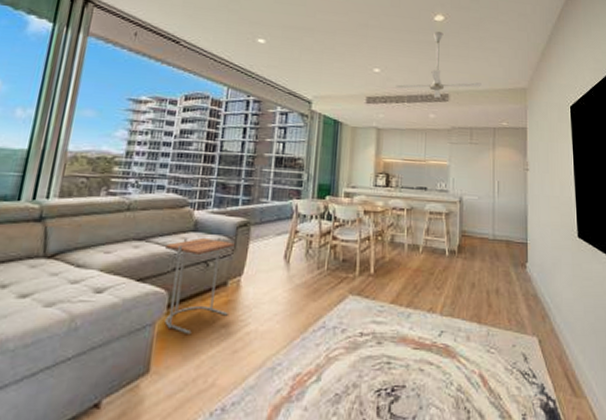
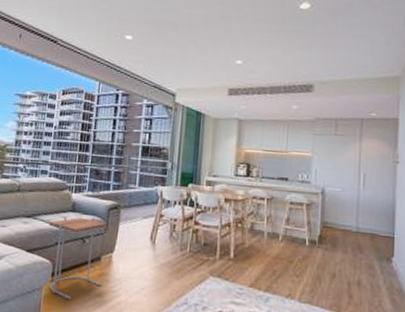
ceiling fan: present [395,31,481,98] -> none [258,20,349,89]

